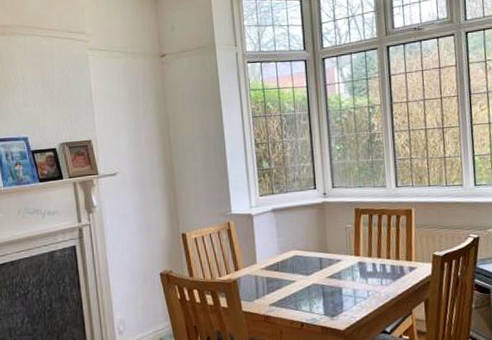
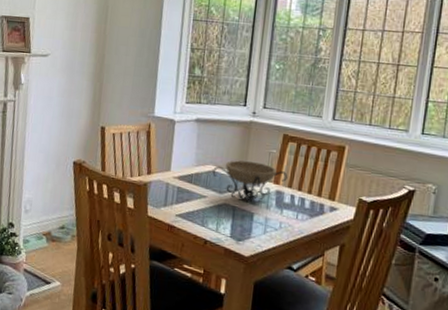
decorative bowl: none [296,239,366,279] -> present [212,160,288,203]

